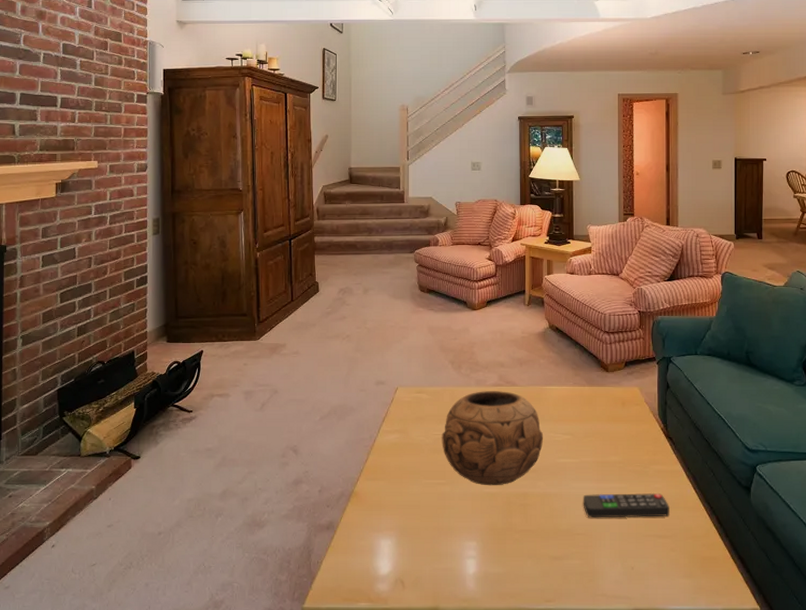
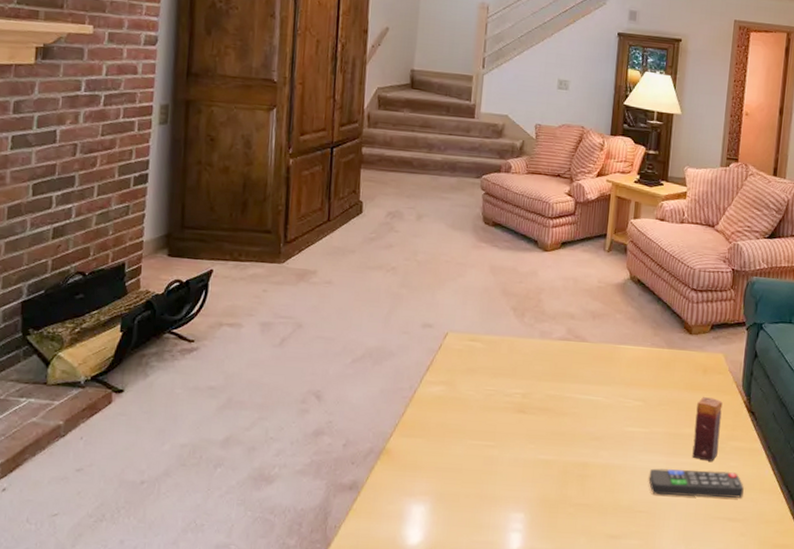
decorative bowl: present [442,391,544,486] -> none [494,344,612,453]
candle: none [619,427,642,485] -> present [692,397,723,461]

